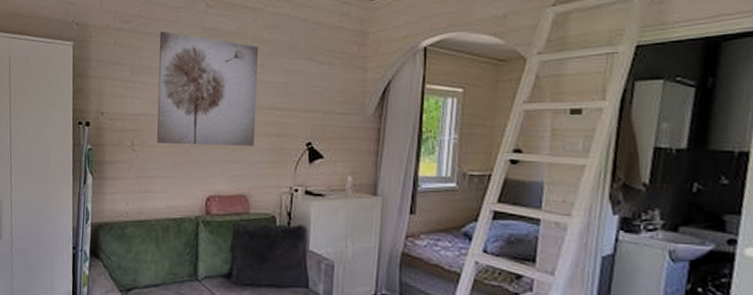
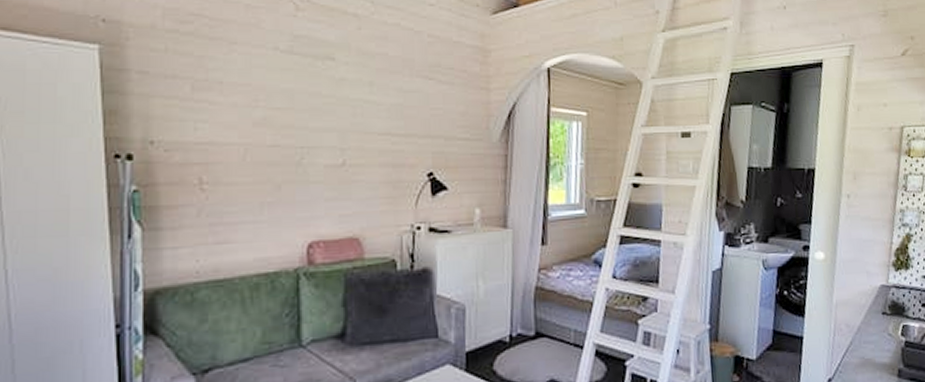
wall art: present [157,32,259,147] -> none [232,37,366,181]

